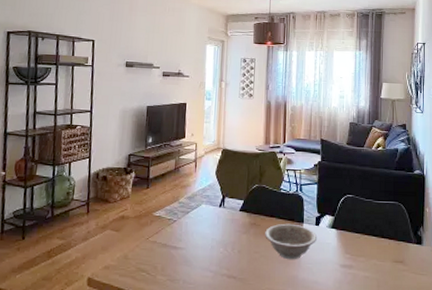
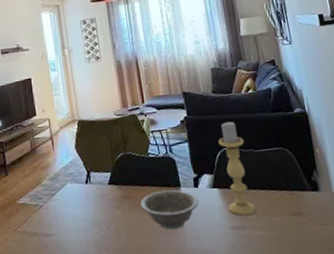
candle holder: none [342,171,366,256] -> present [218,121,257,216]

